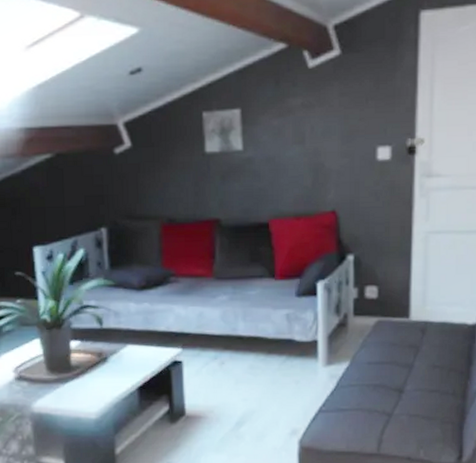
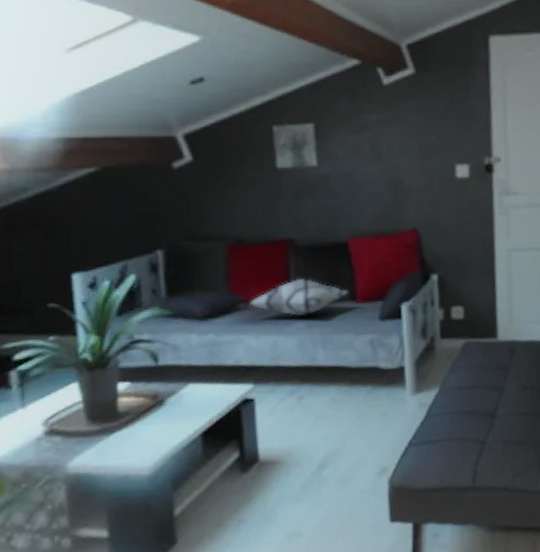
decorative pillow: none [179,256,268,291] -> present [249,279,349,317]

